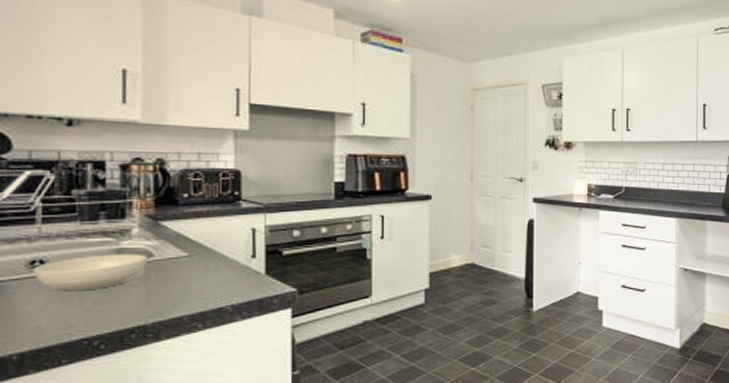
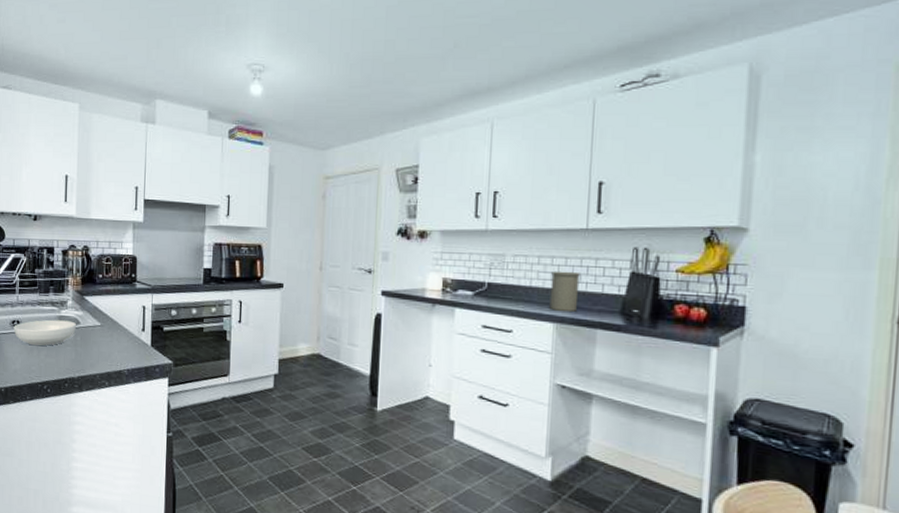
canister: none [673,175,693,209] -> present [549,271,580,313]

